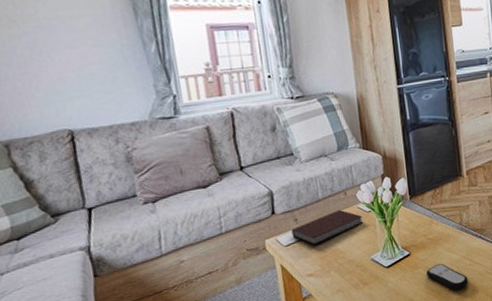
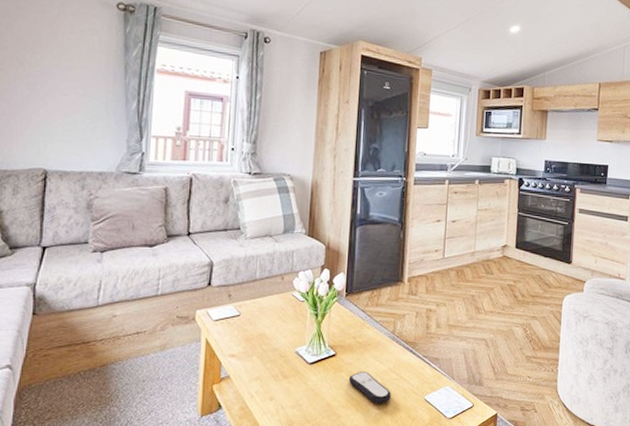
notebook: present [291,209,364,246] -> none [223,293,296,326]

